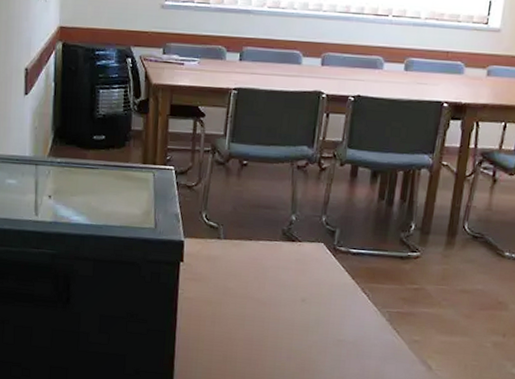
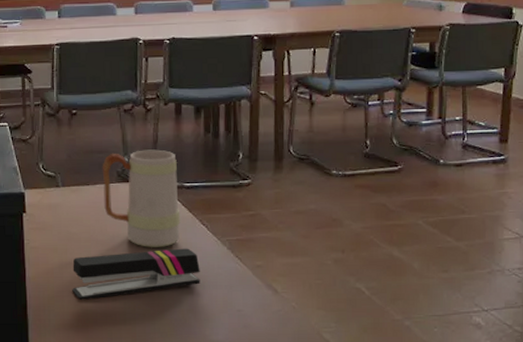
stapler: none [222,312,356,357] -> present [72,248,200,301]
mug: none [265,209,346,312] -> present [102,149,181,247]

